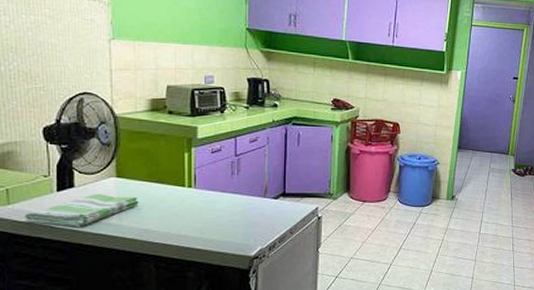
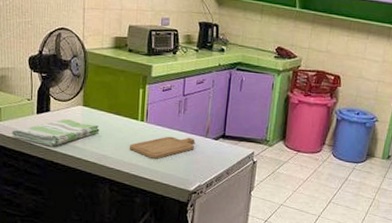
chopping board: none [176,200,252,227] -> present [129,136,195,159]

